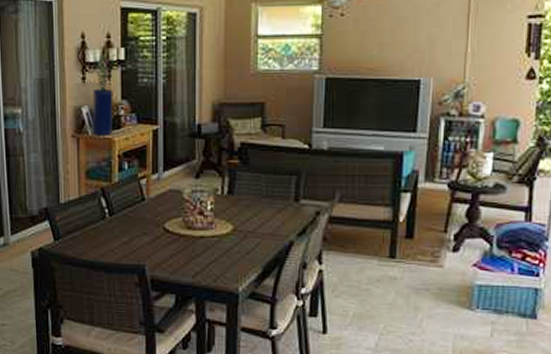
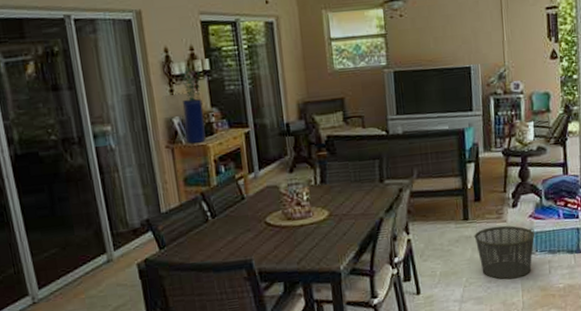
basket: none [400,270,479,336] -> present [474,225,535,280]

